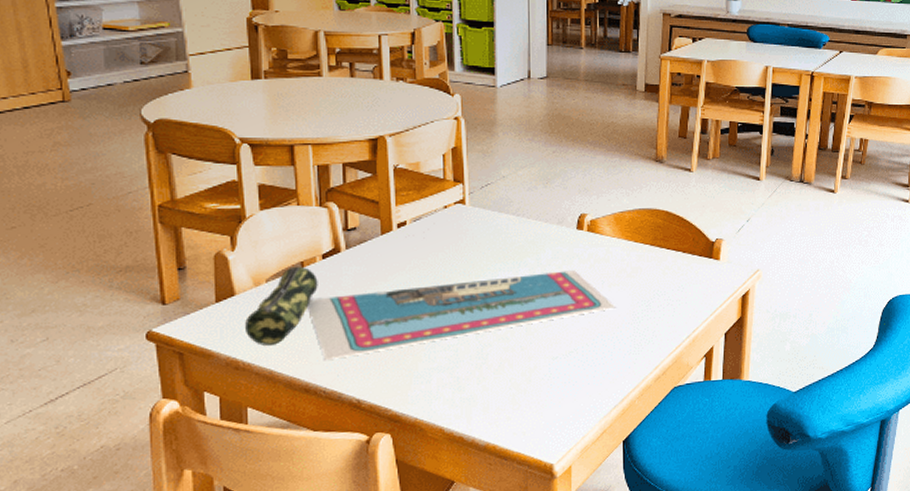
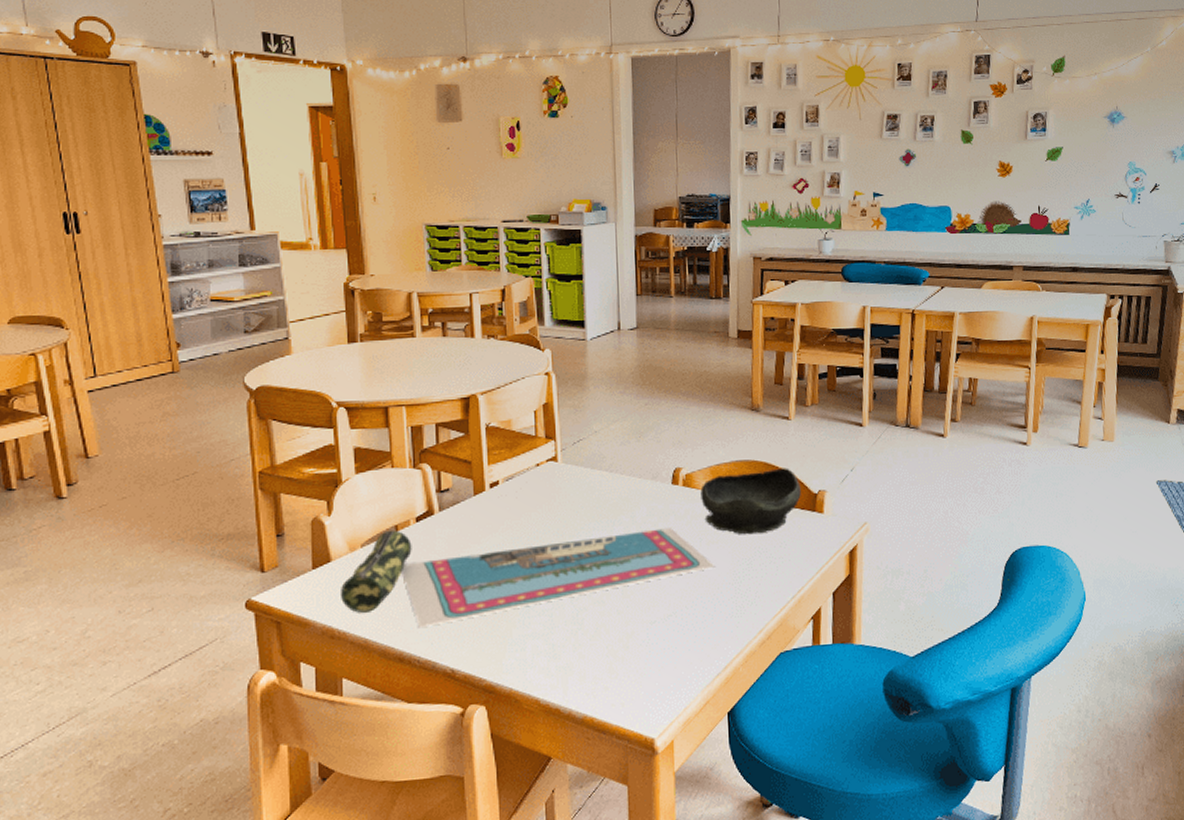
bowl: none [604,217,699,279] -> present [700,468,801,535]

